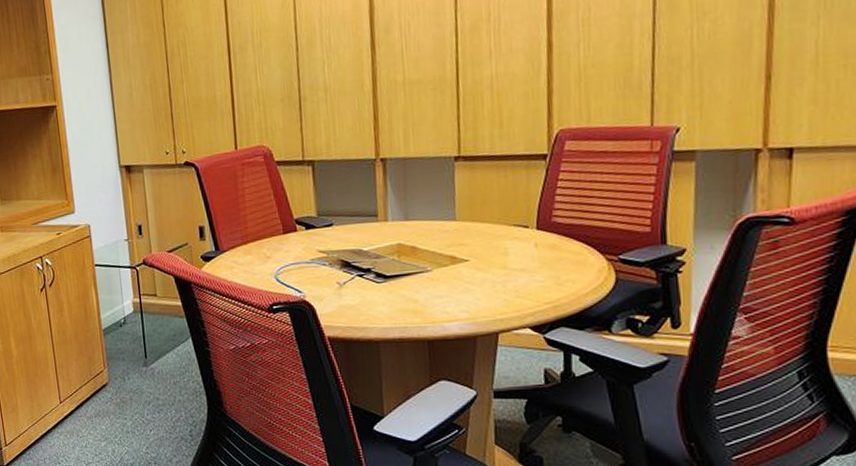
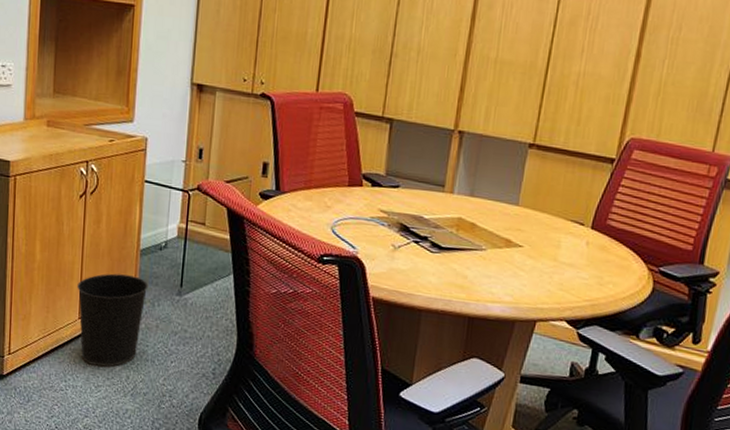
wastebasket: none [53,355,117,444] -> present [77,273,149,367]

